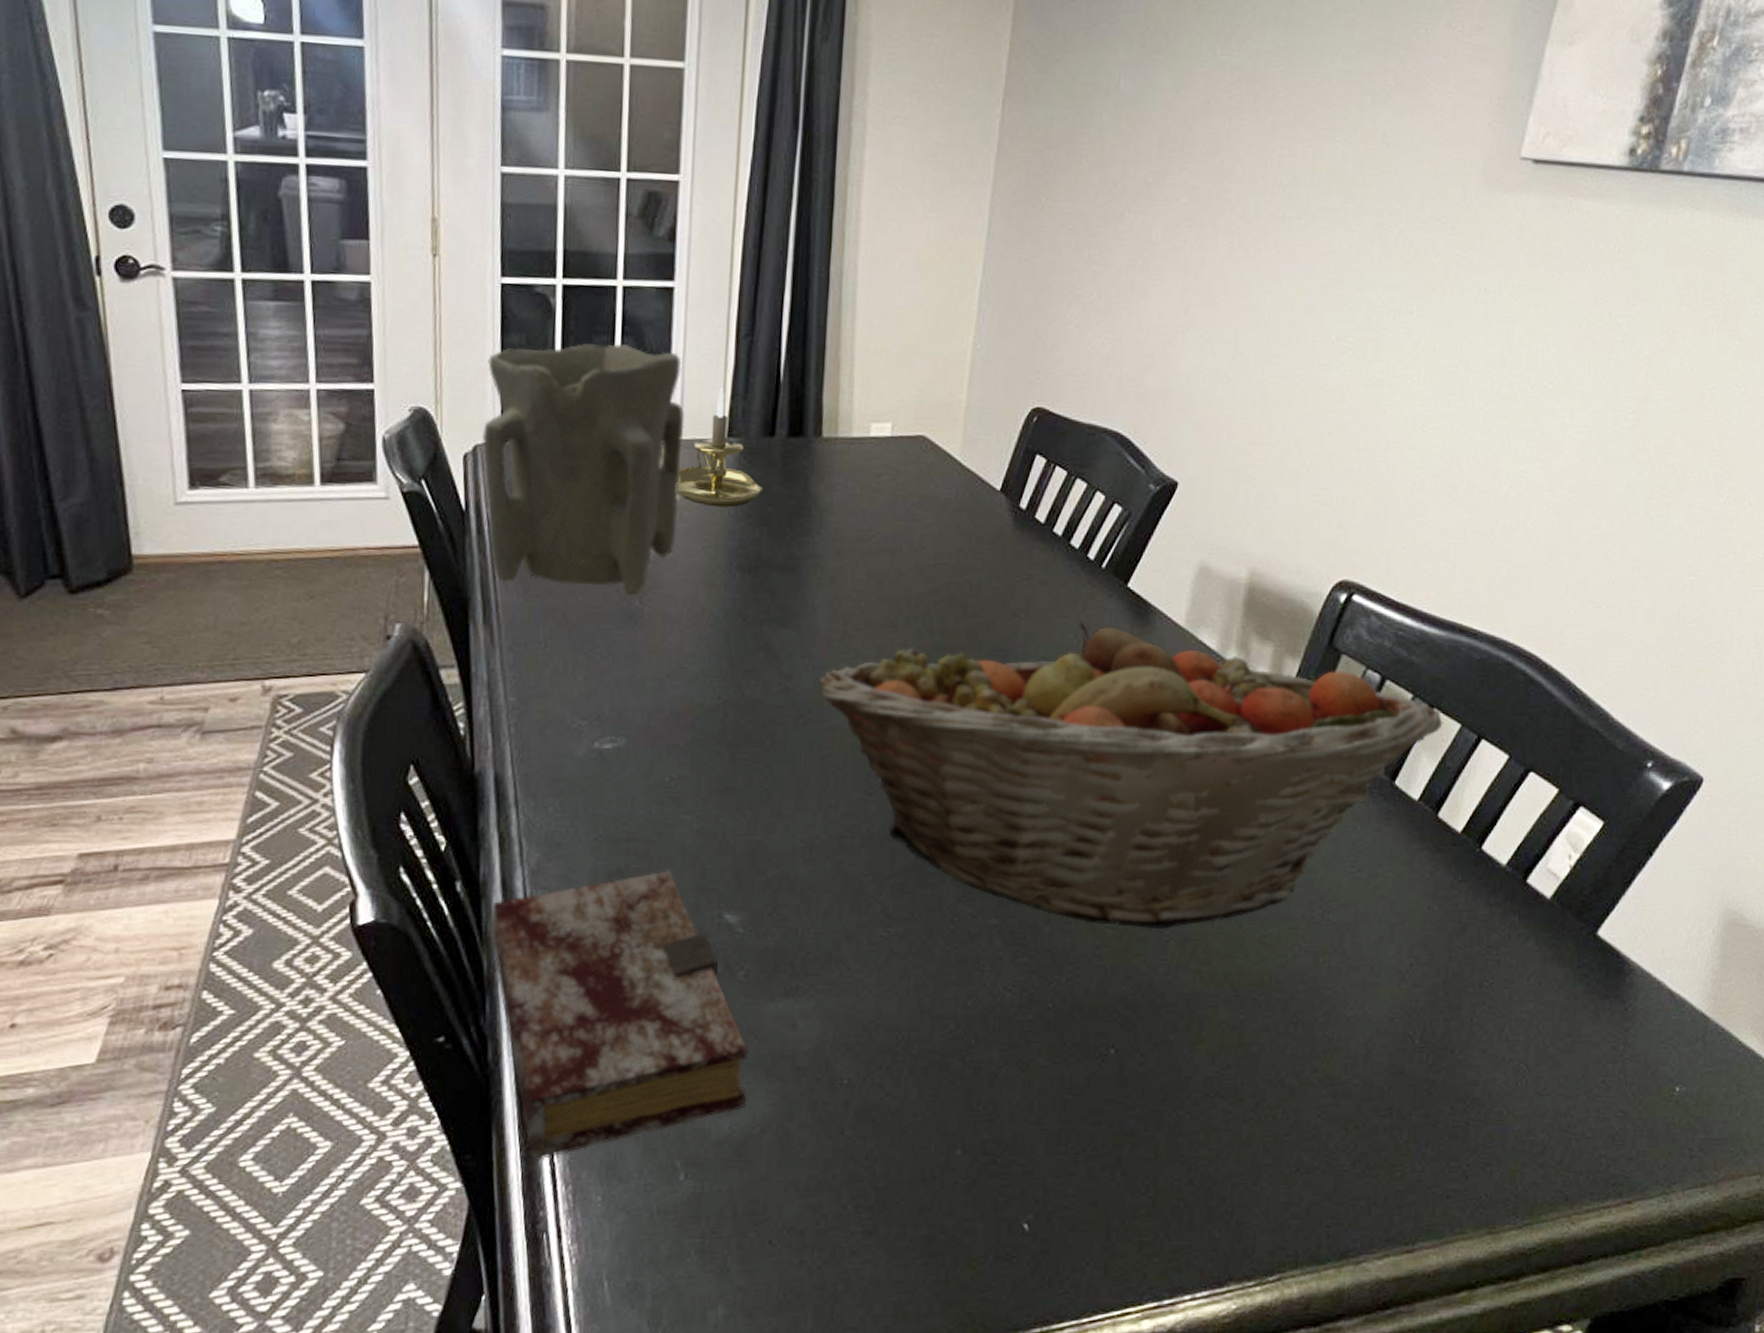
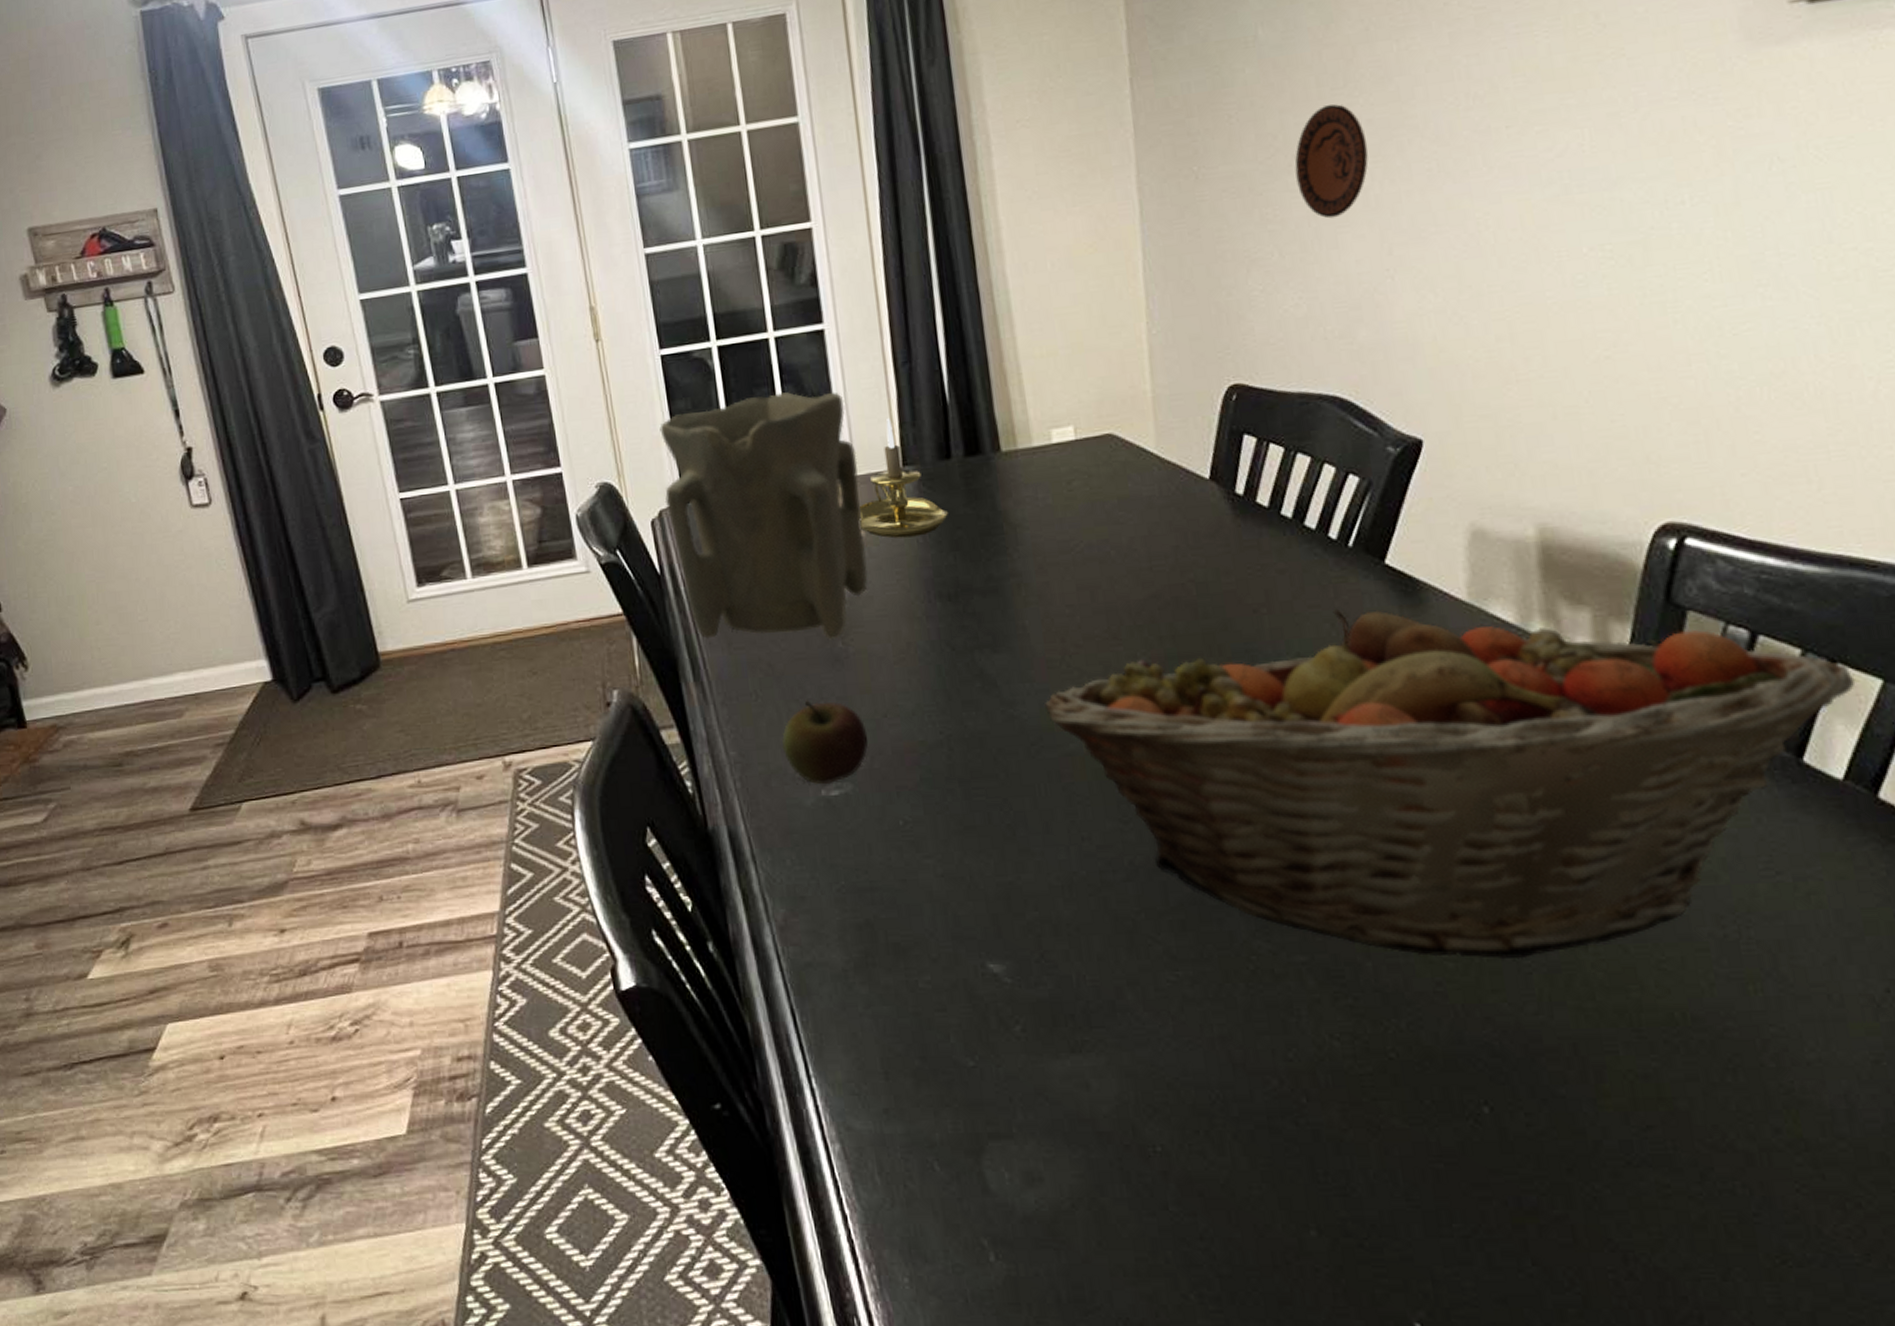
book: present [490,871,749,1160] -> none [746,919,1050,1236]
apple: none [562,654,649,738] -> present [781,700,868,785]
decorative plate: none [1124,165,1189,270] -> present [1294,104,1369,219]

